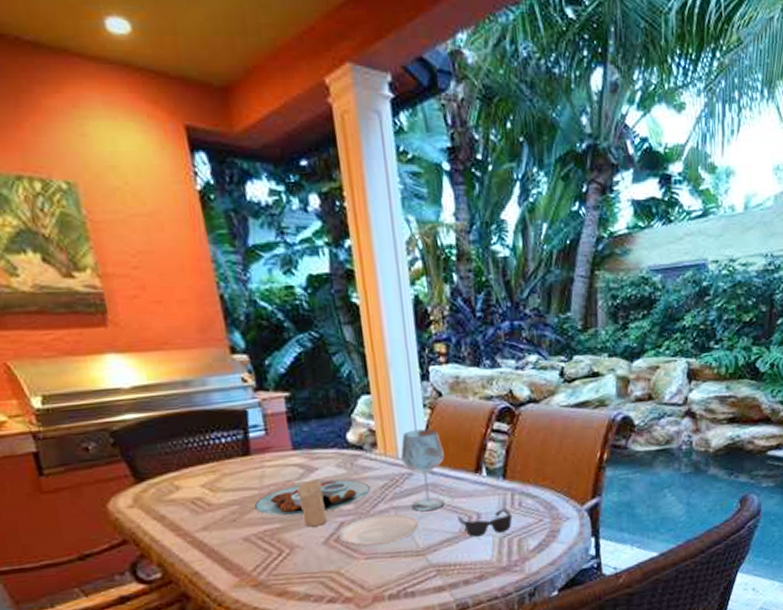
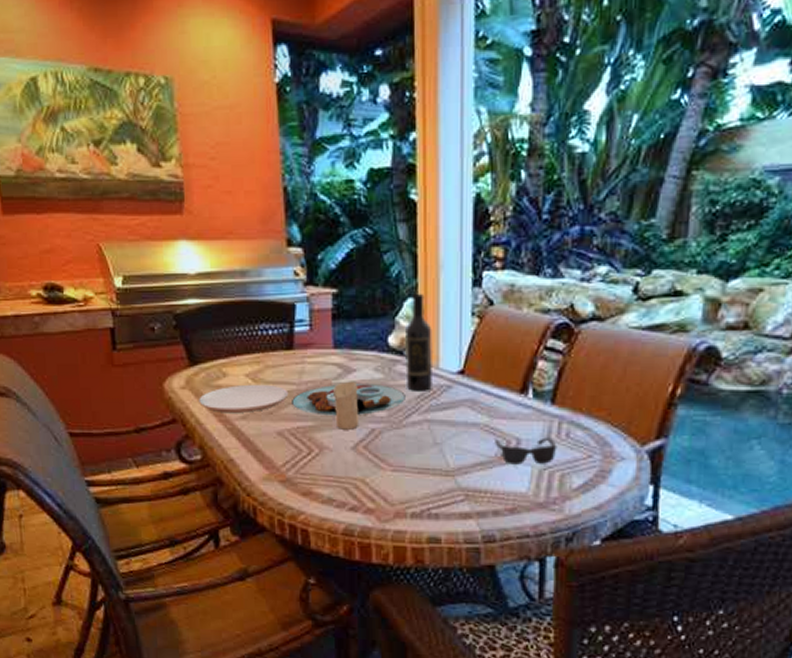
plate: none [151,492,251,527] -> present [199,384,289,414]
plate: present [339,513,419,546] -> none [369,426,452,457]
wine bottle: none [362,390,394,482] -> present [404,293,434,391]
wine glass: present [401,429,445,511] -> none [442,339,488,428]

